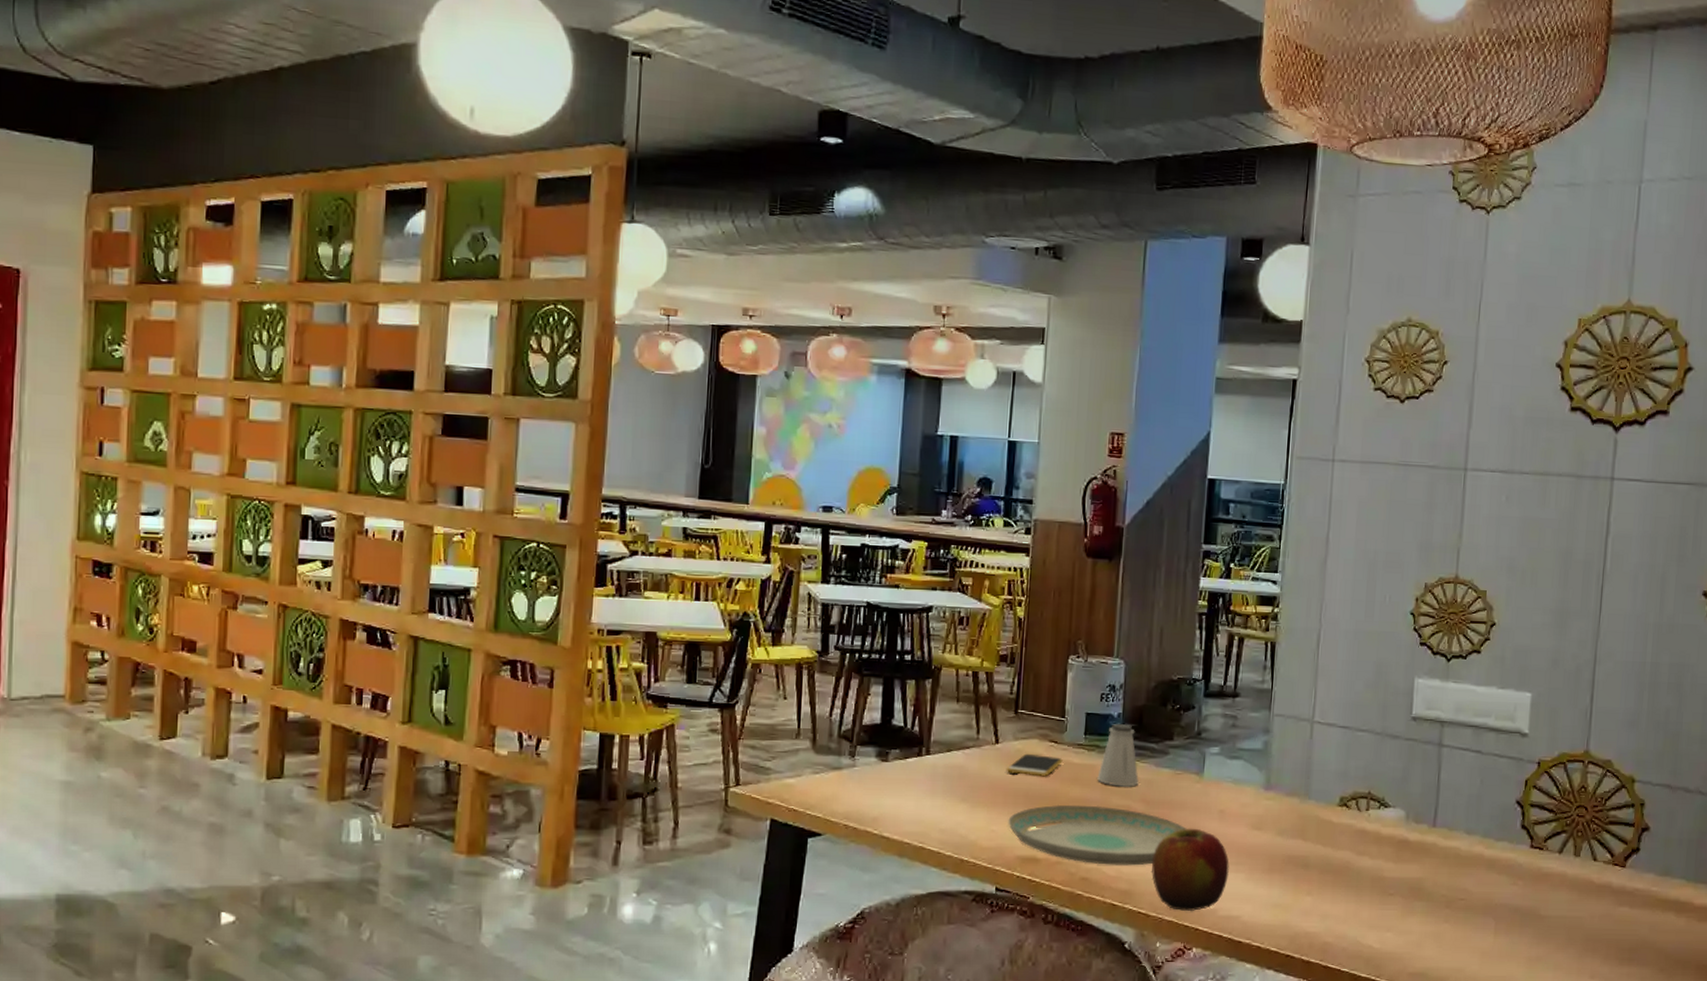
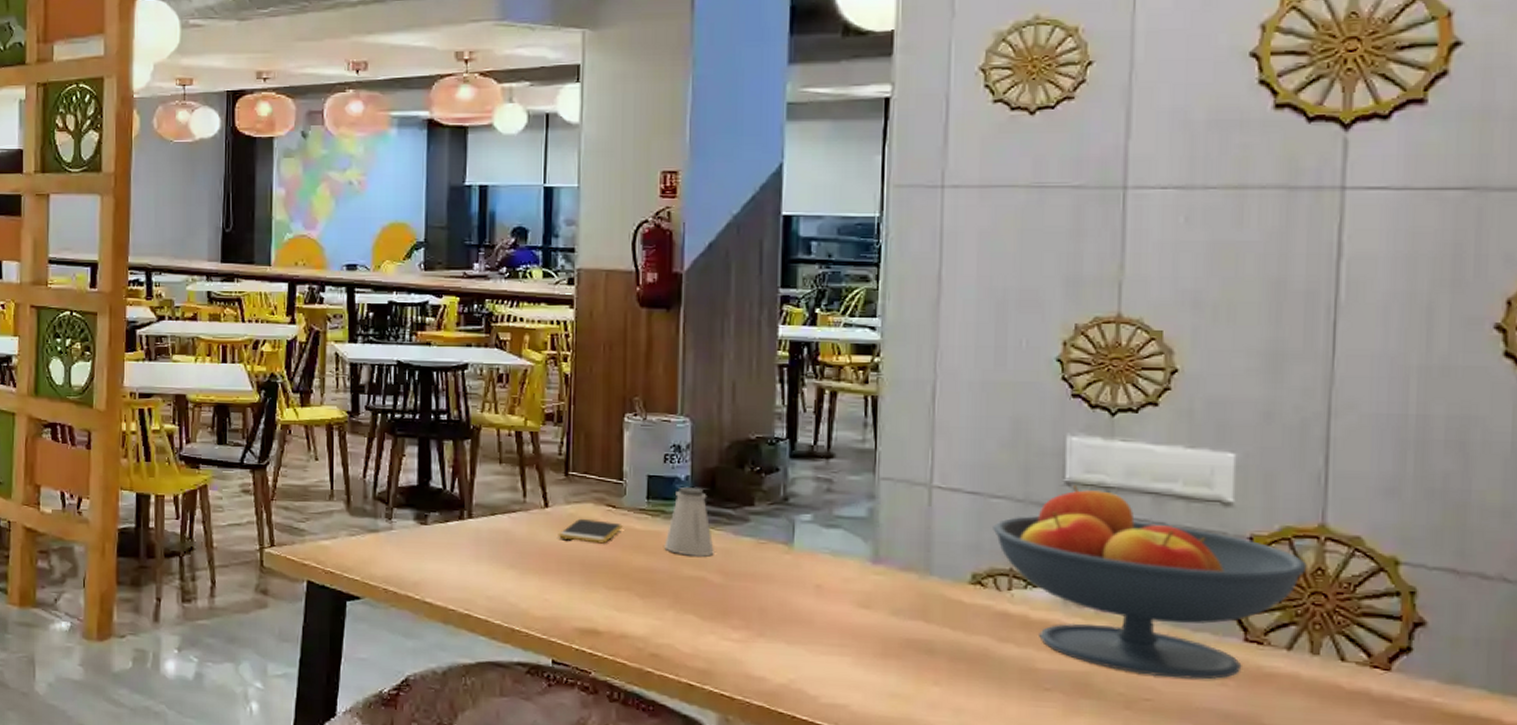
plate: present [1008,804,1187,866] -> none [563,573,776,643]
apple: present [1152,828,1229,912] -> none [735,603,831,698]
fruit bowl: none [1357,720,1575,881] -> present [993,485,1307,680]

